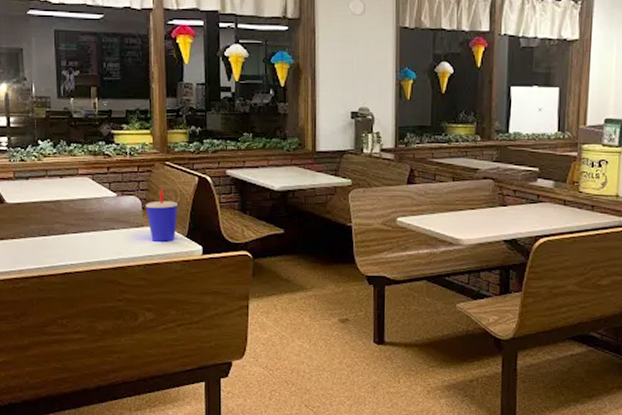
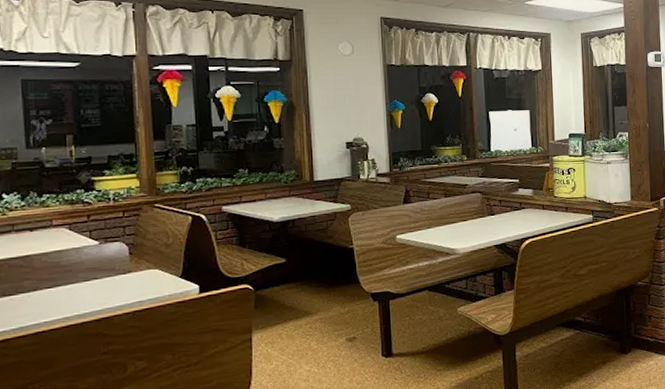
beverage cup: present [146,189,179,242] -> none [133,232,171,286]

